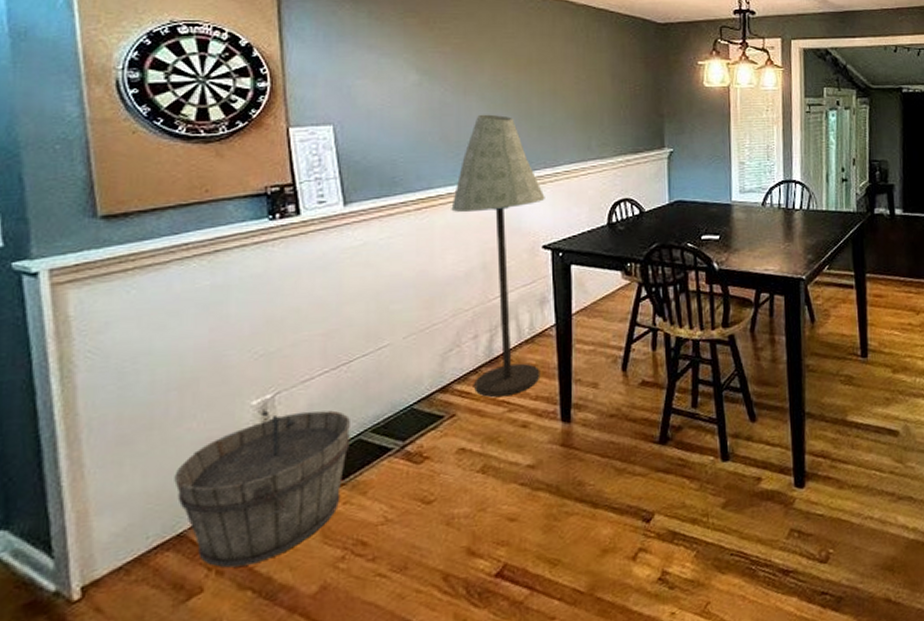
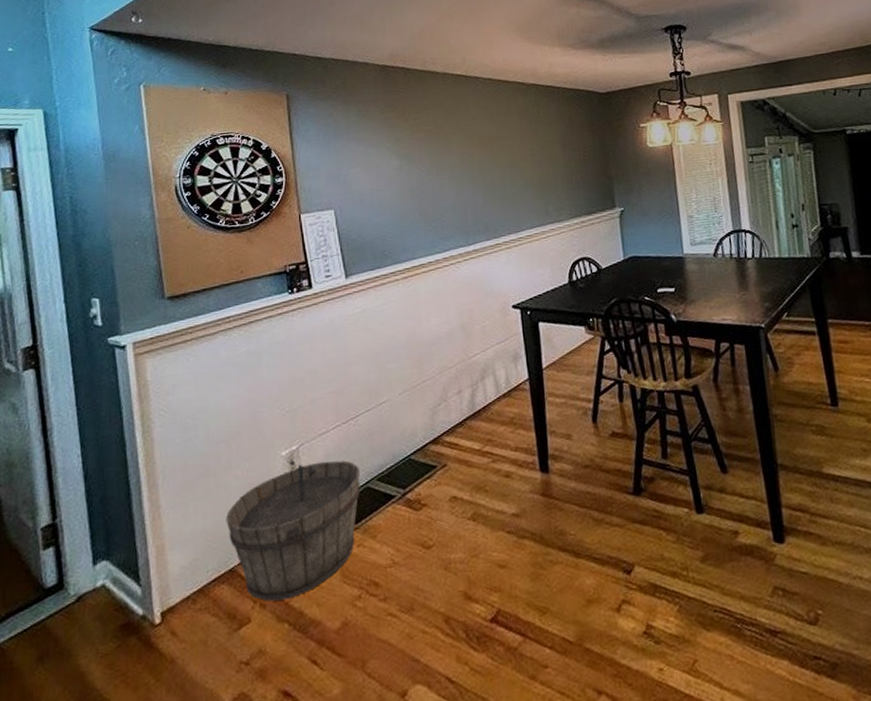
floor lamp: present [451,114,545,397] -> none [432,189,519,448]

